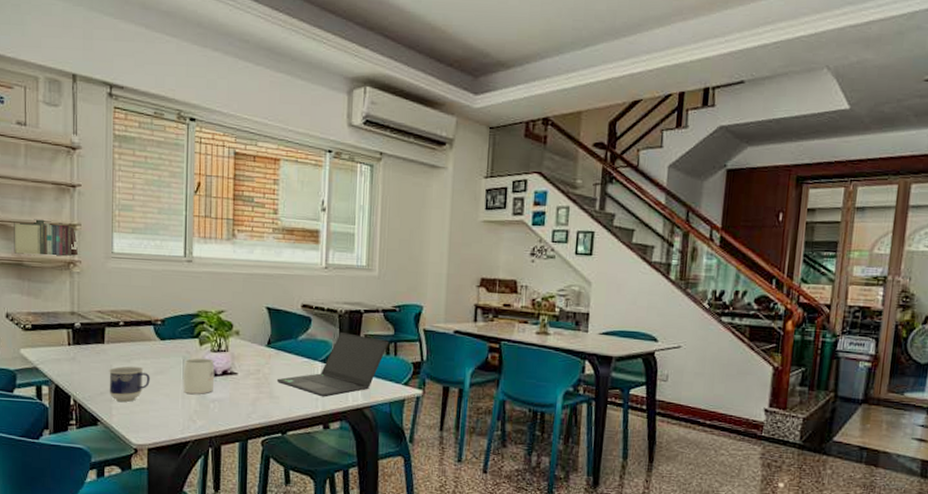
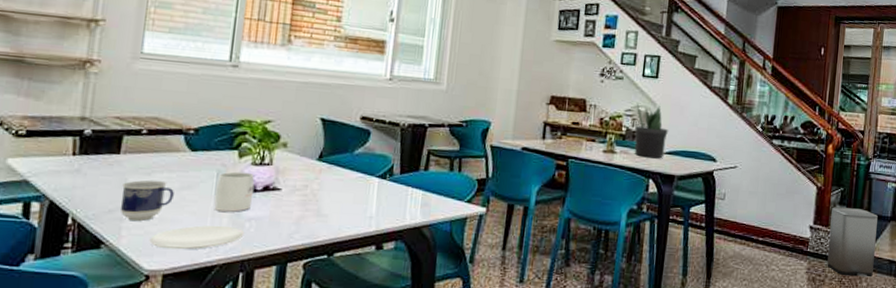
books: present [14,219,79,256] -> none [13,10,99,55]
plate: none [134,406,210,427] -> present [149,225,245,250]
laptop: present [276,333,389,397] -> none [326,147,453,216]
planter: none [568,282,604,340] -> present [634,103,668,159]
pedal bin: none [784,388,846,464] -> present [827,207,878,277]

